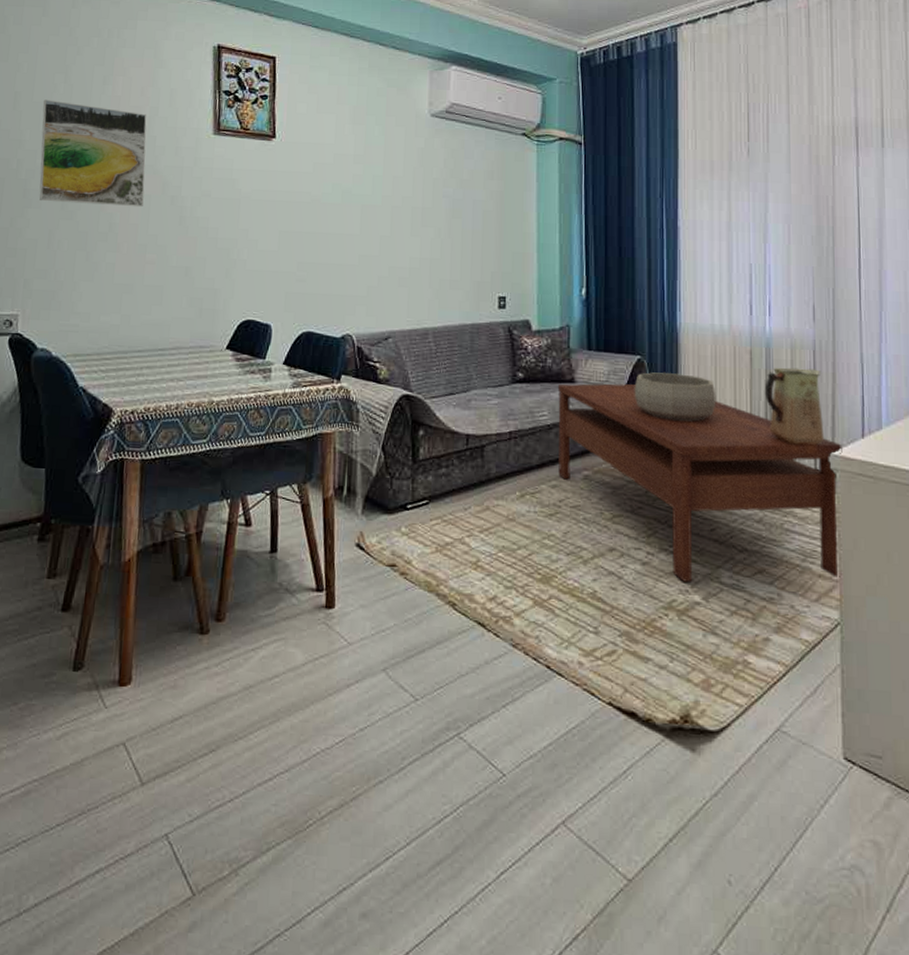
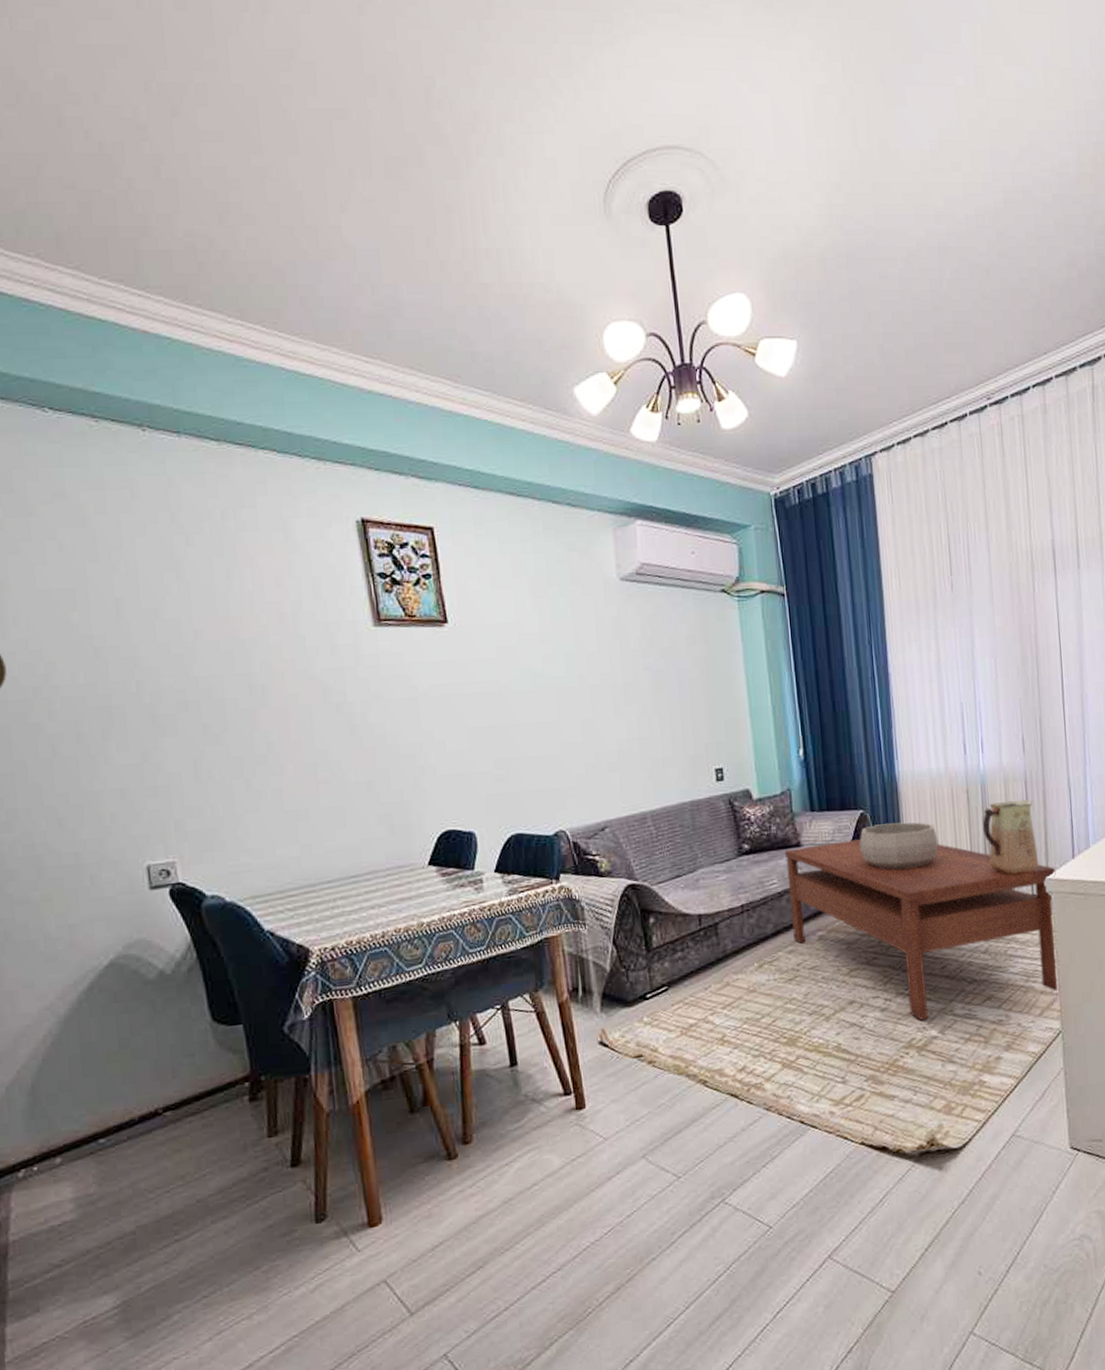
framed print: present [39,99,147,207] -> none [155,604,304,727]

